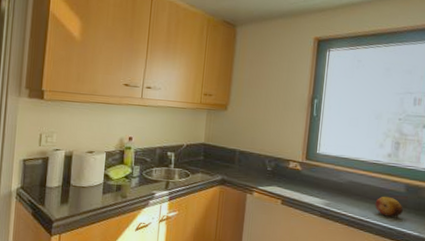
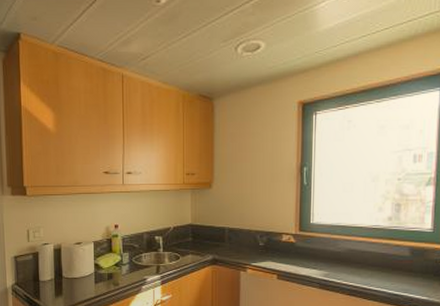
fruit: present [375,196,403,218] -> none [377,261,409,284]

